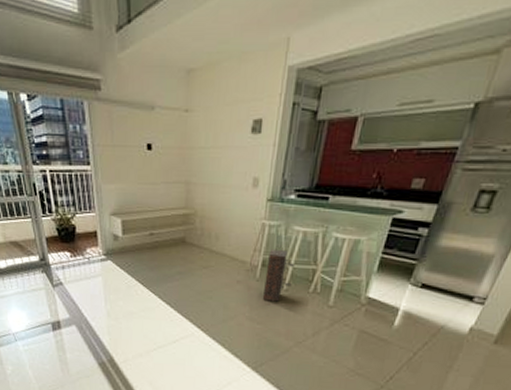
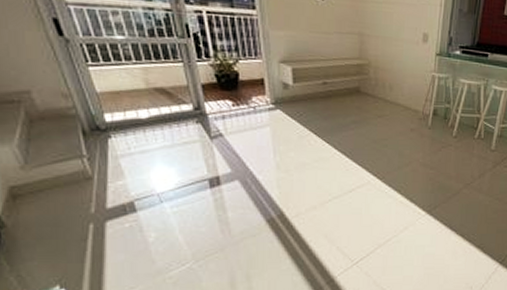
speaker: present [262,248,295,303] -> none [434,99,462,149]

